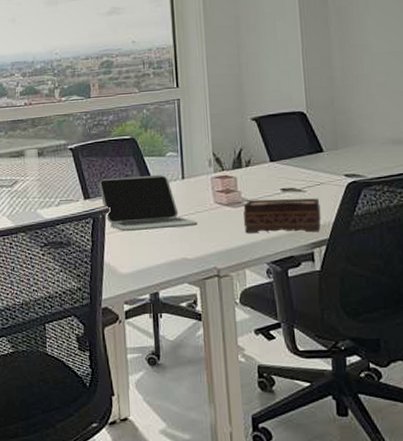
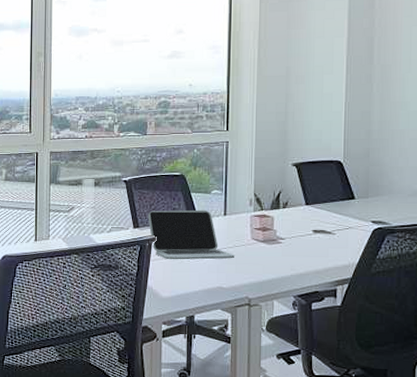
tissue box: present [243,198,321,233] -> none [277,239,347,272]

